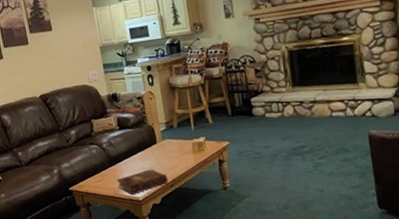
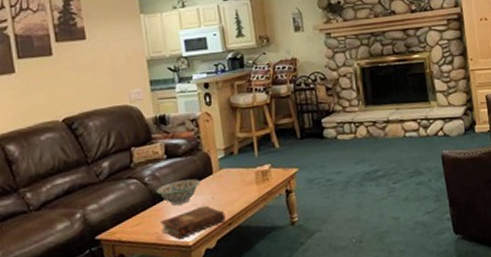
decorative bowl: none [112,147,147,168] -> present [156,179,200,206]

